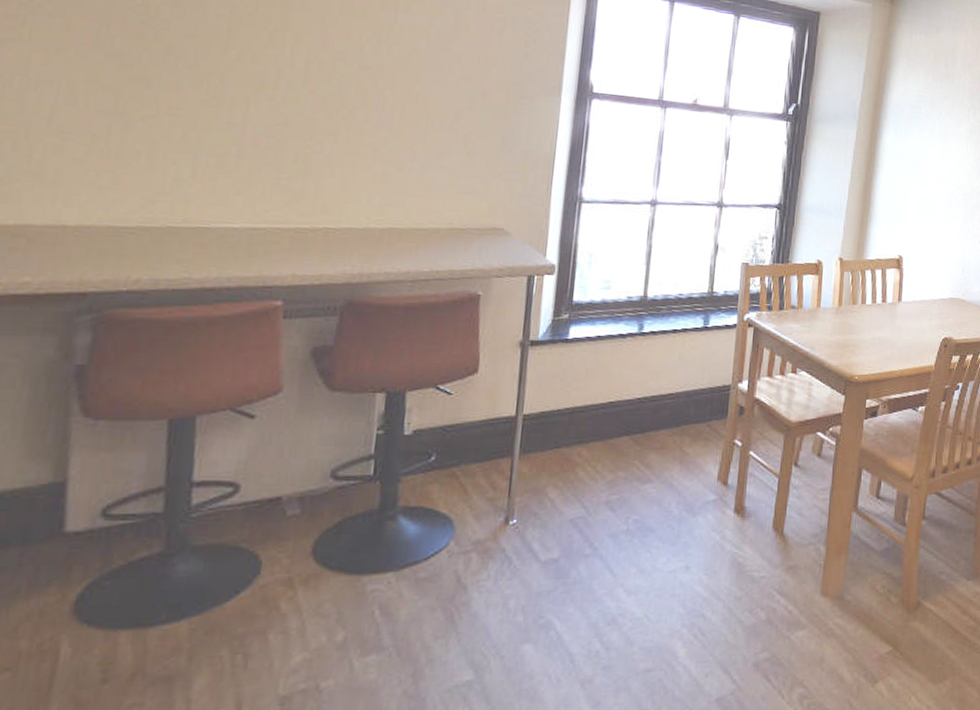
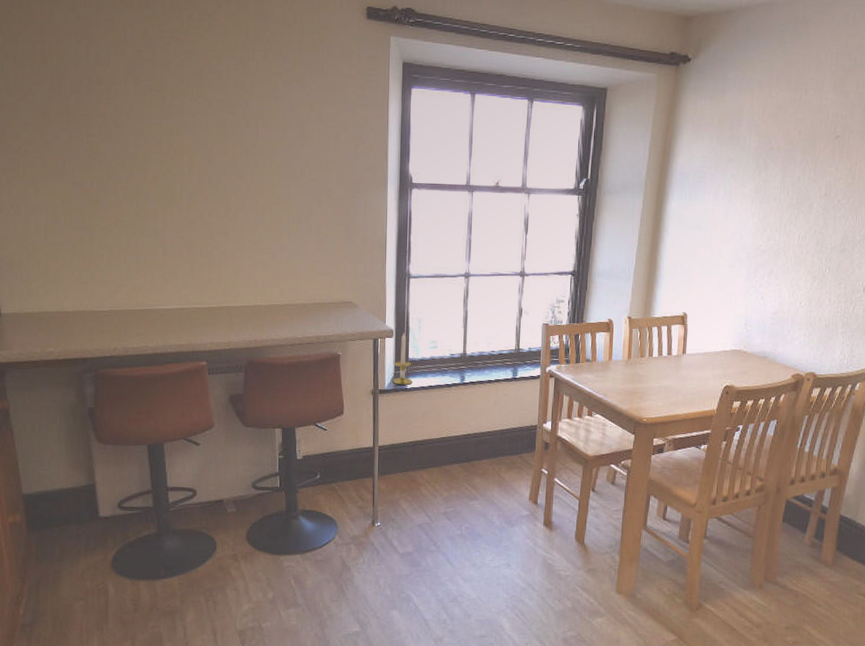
candle: none [549,268,577,335] -> present [392,332,413,385]

